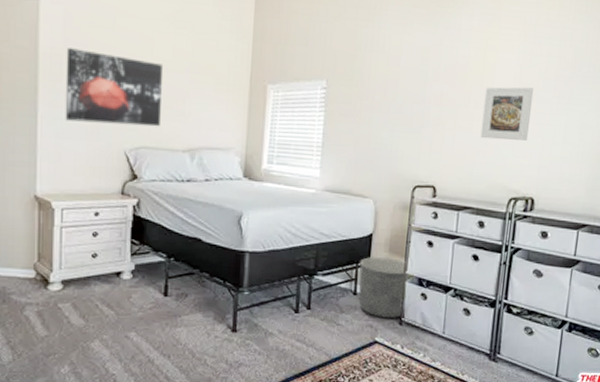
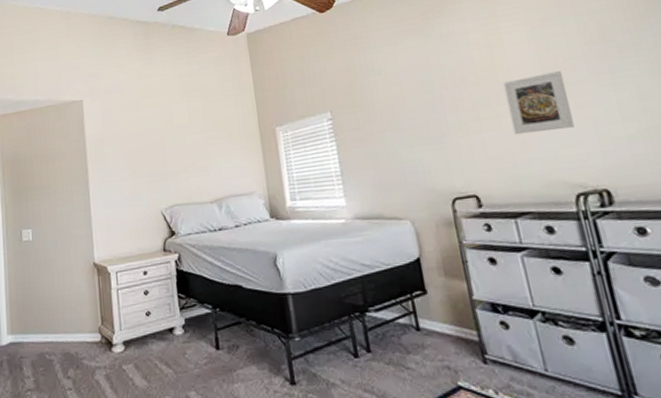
wall art: present [65,48,162,127] -> none [106,129,187,193]
planter: present [358,257,414,318] -> none [414,283,485,356]

